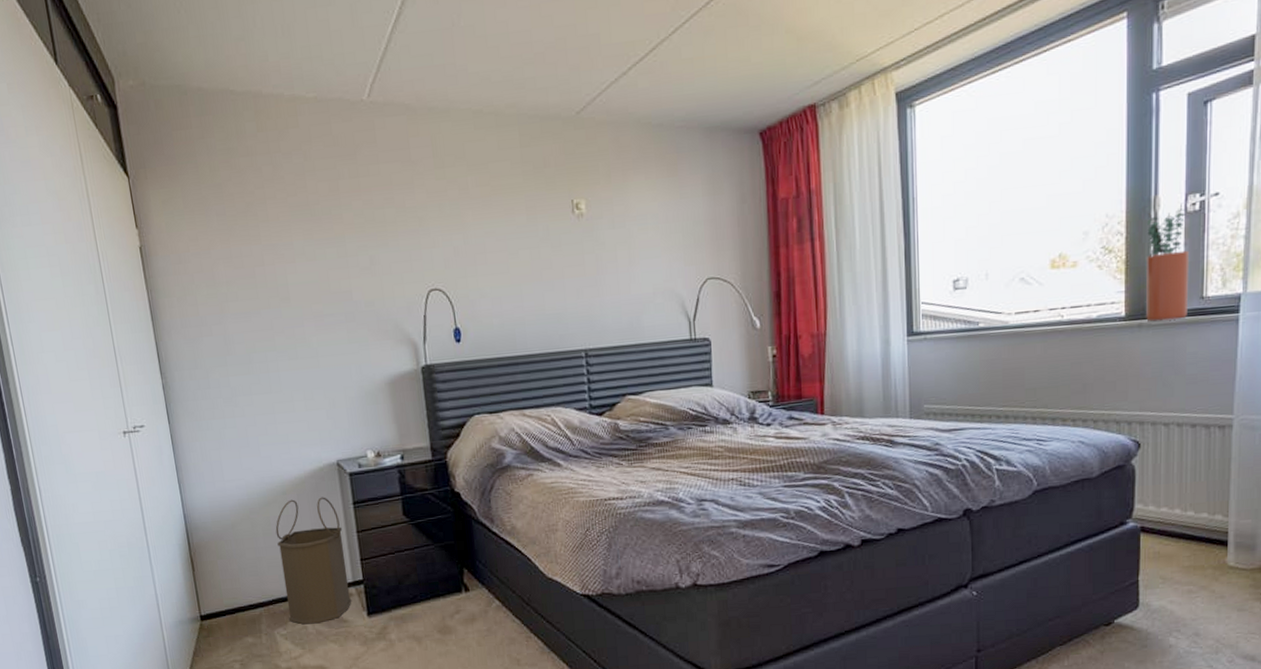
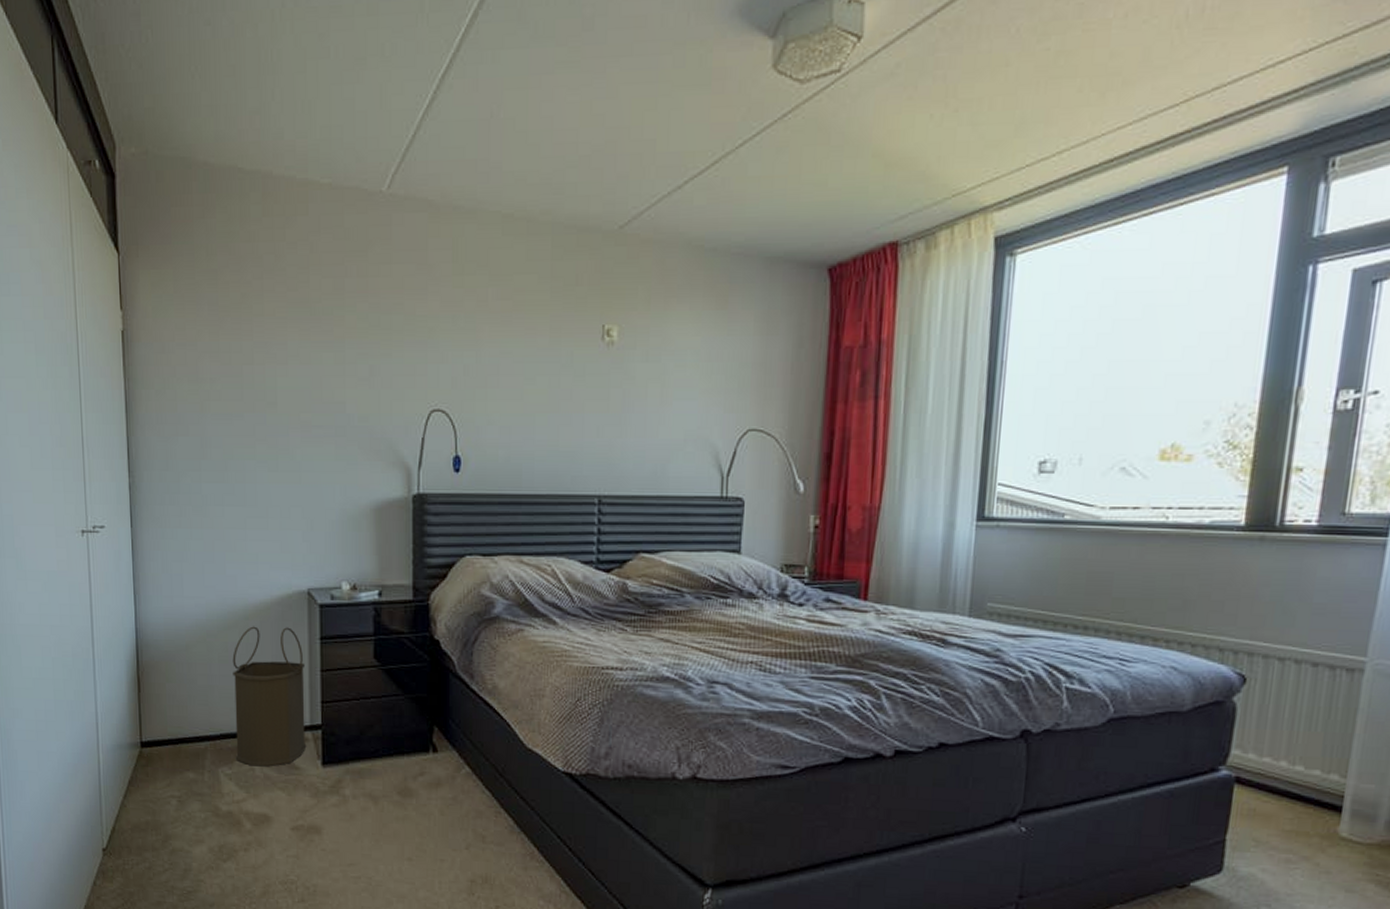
vase: present [1146,203,1190,322] -> none [1270,398,1336,536]

